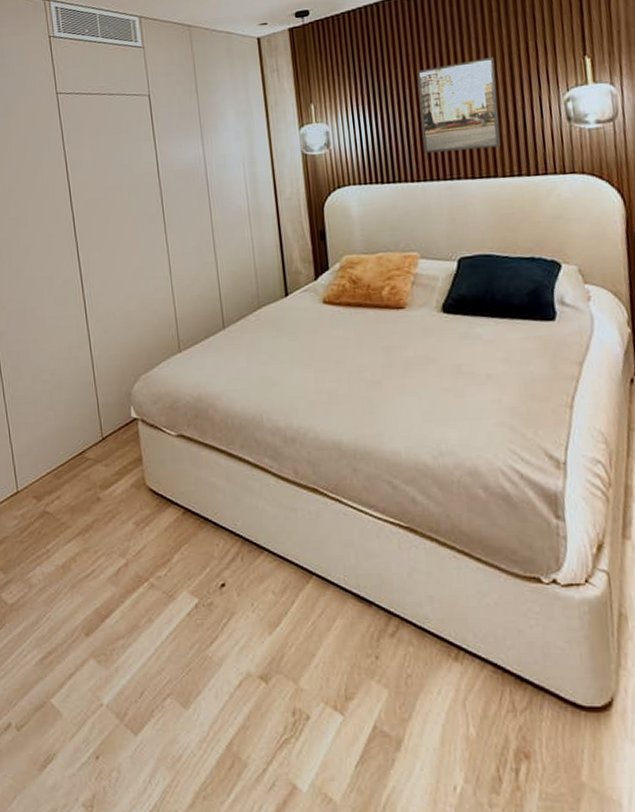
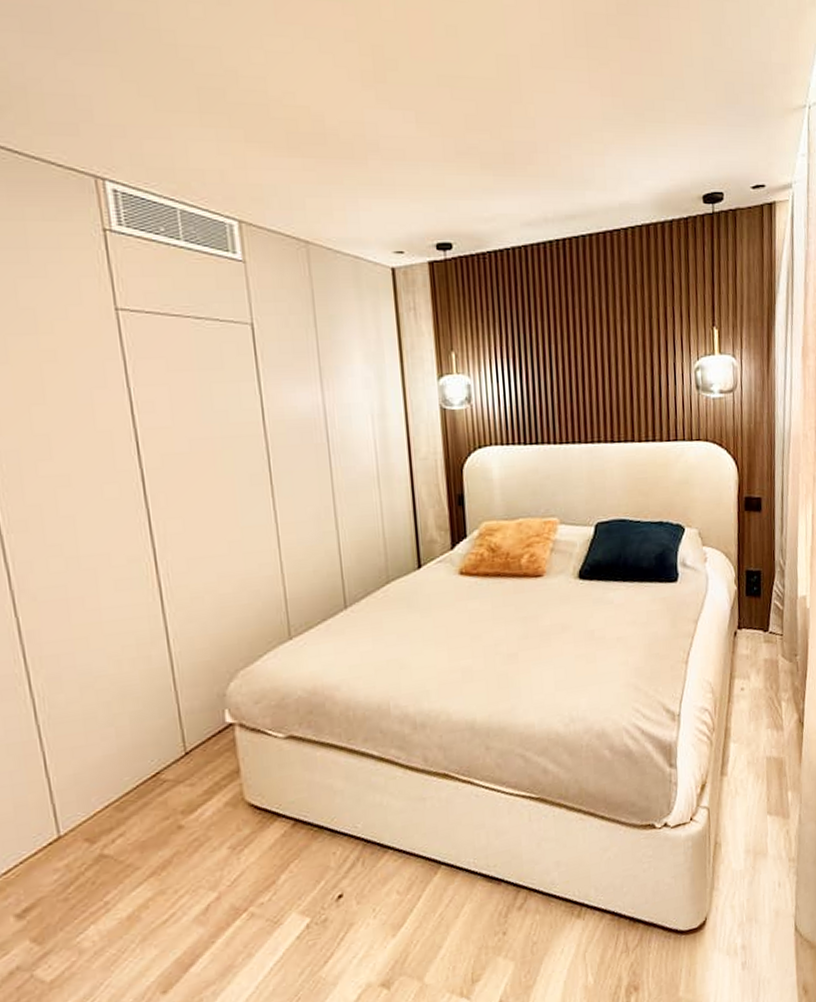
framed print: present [417,57,501,153] -> none [563,319,639,414]

